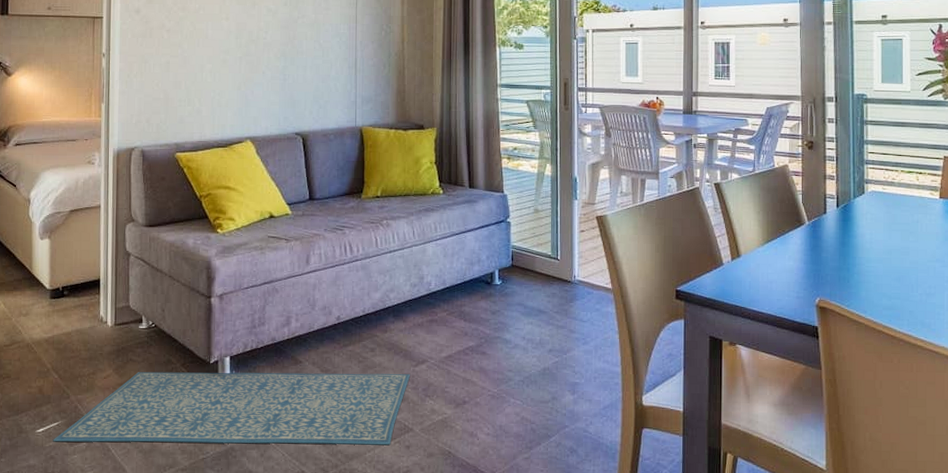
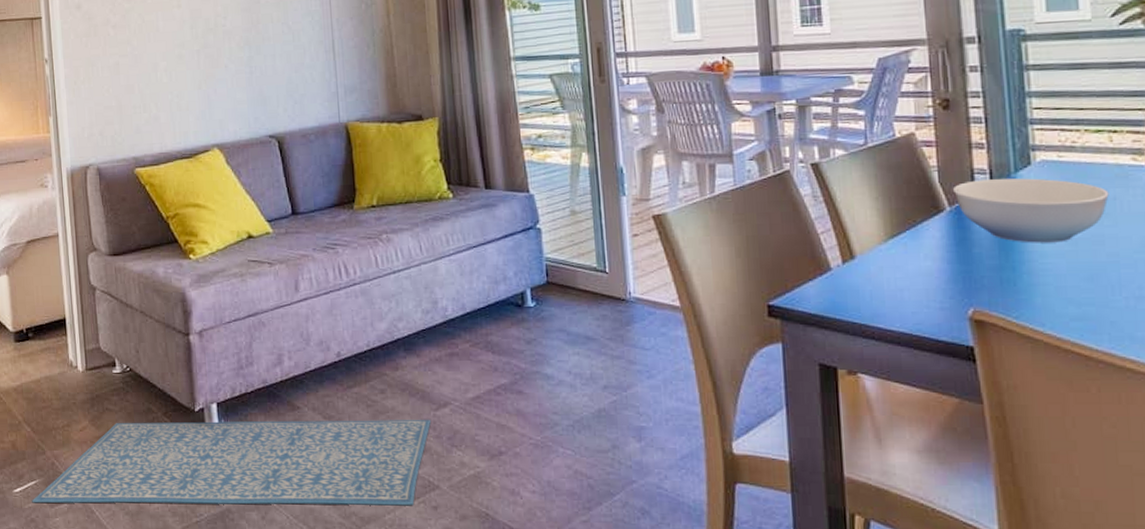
bowl: none [812,203,914,252] -> present [953,178,1109,243]

